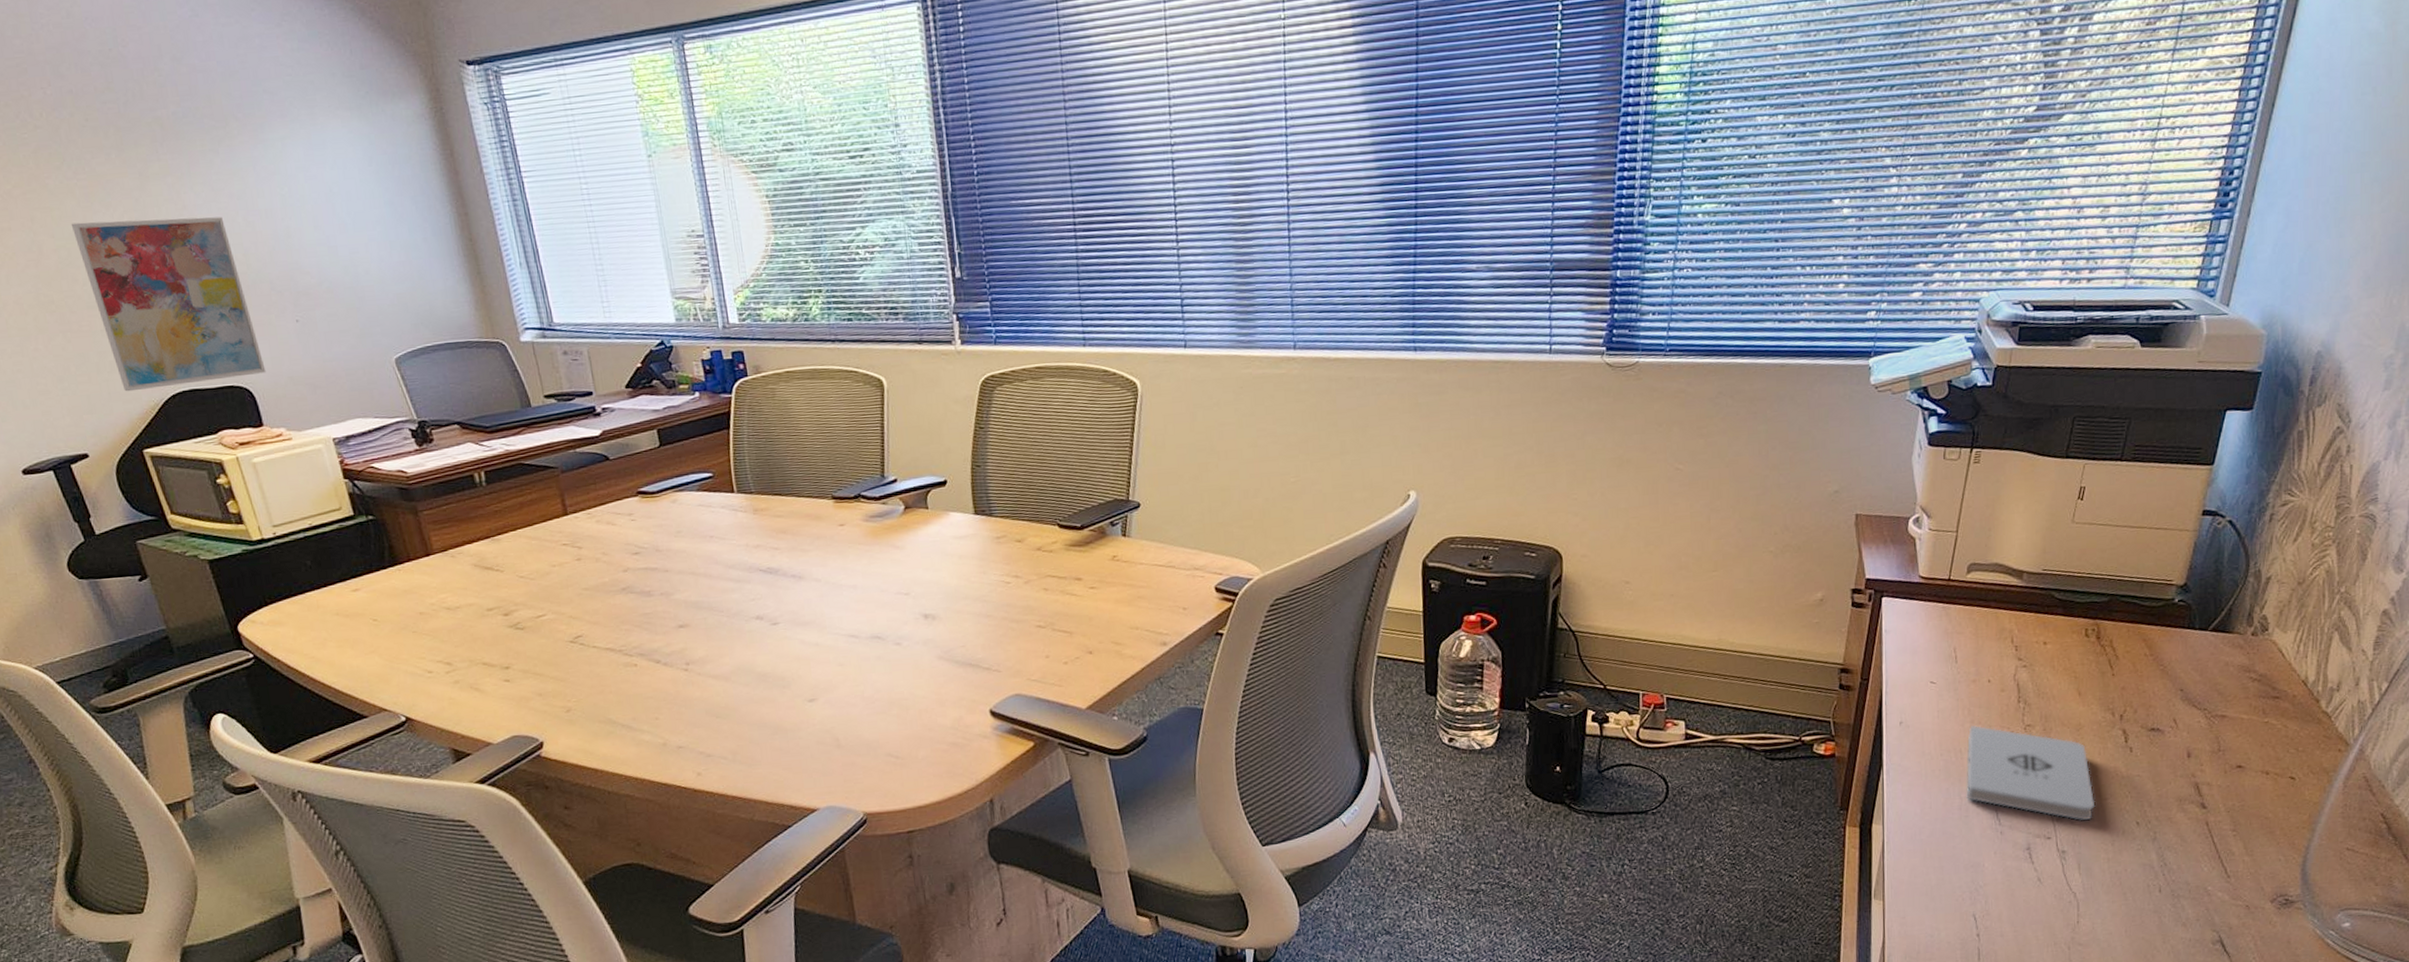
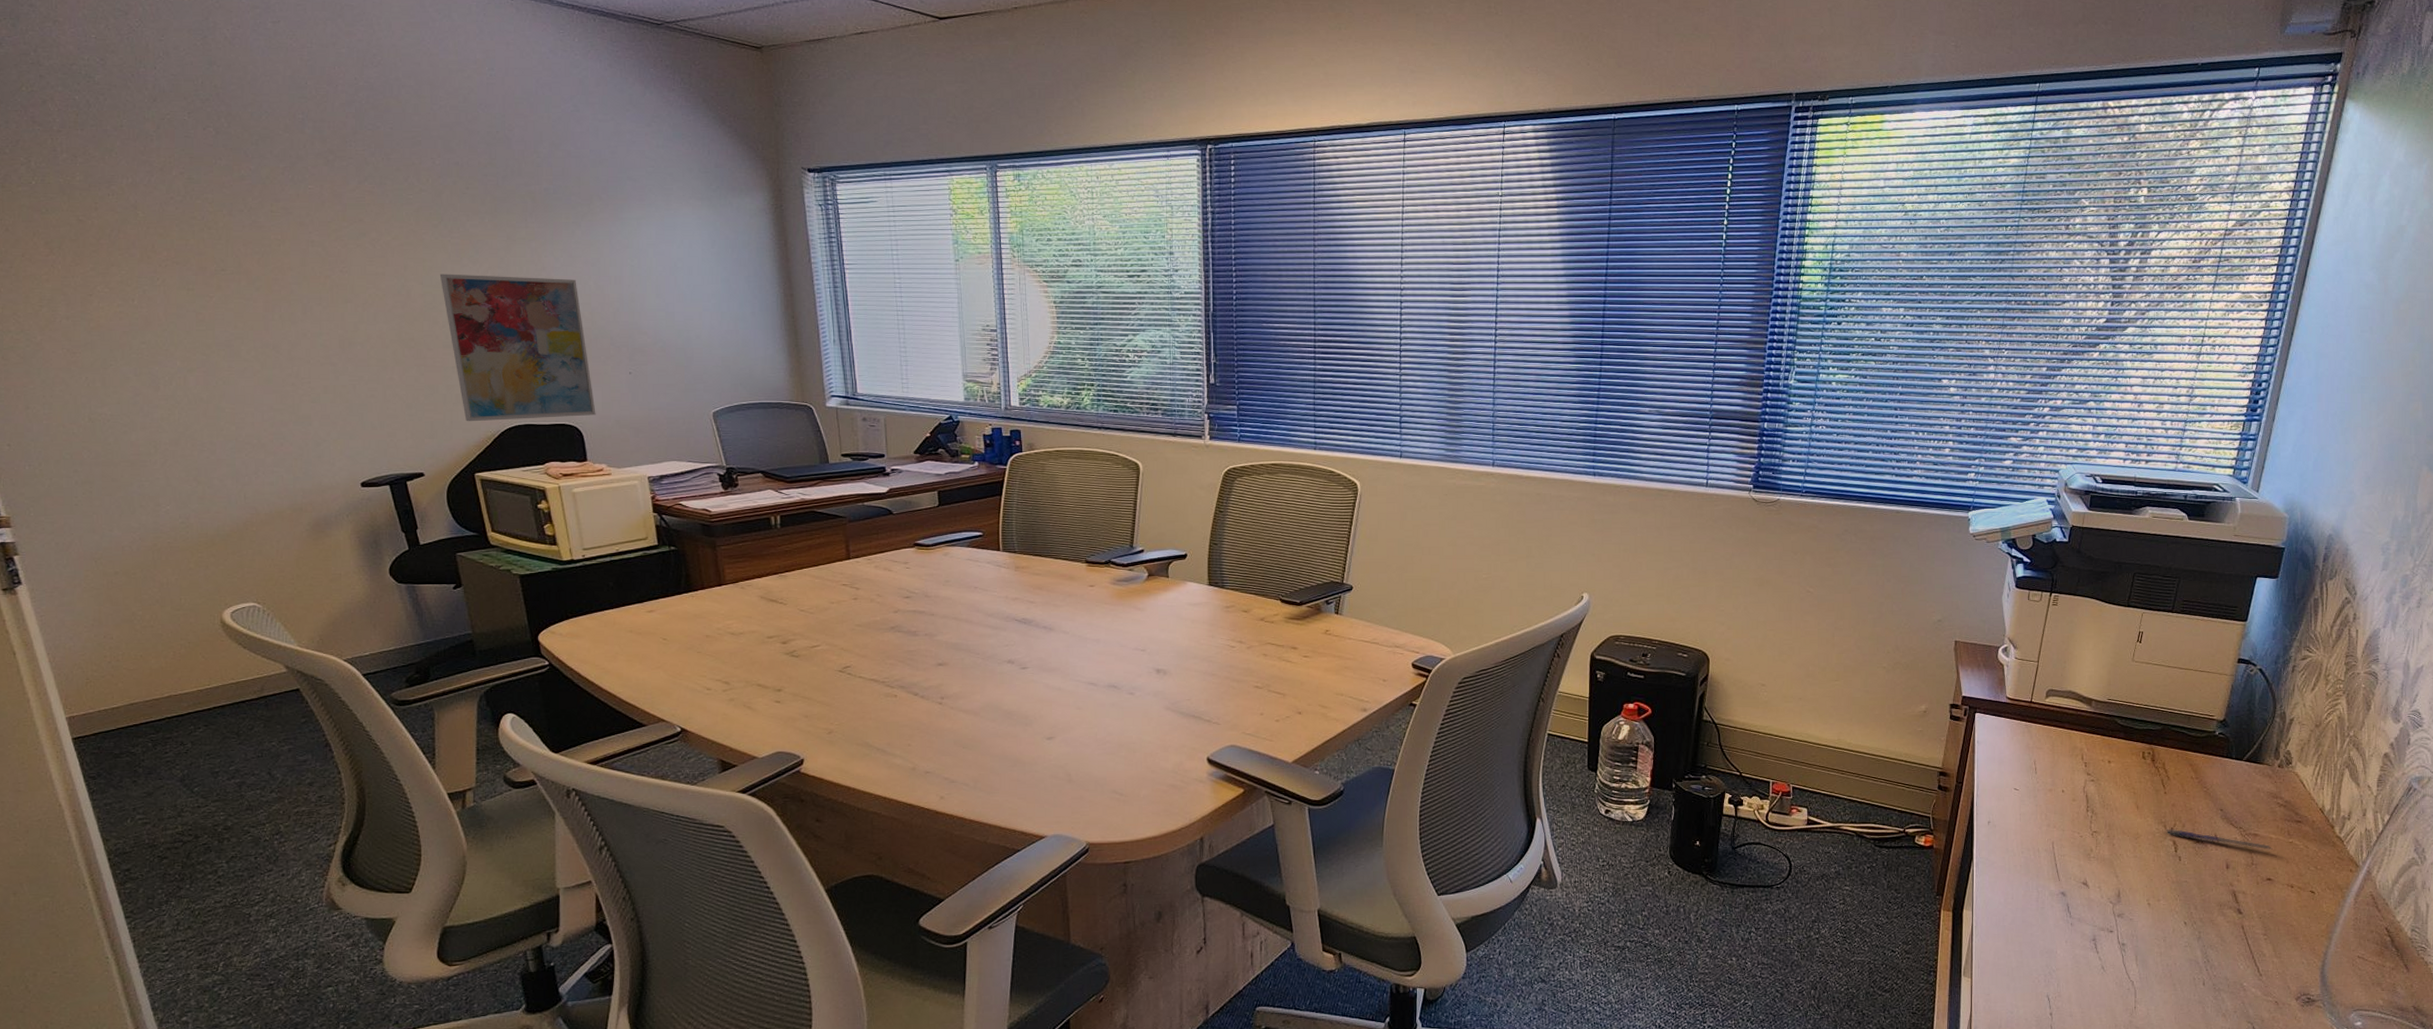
notepad: present [1966,725,2096,821] -> none [2043,829,2150,919]
pen: none [2114,715,2244,734] -> present [2166,828,2273,851]

